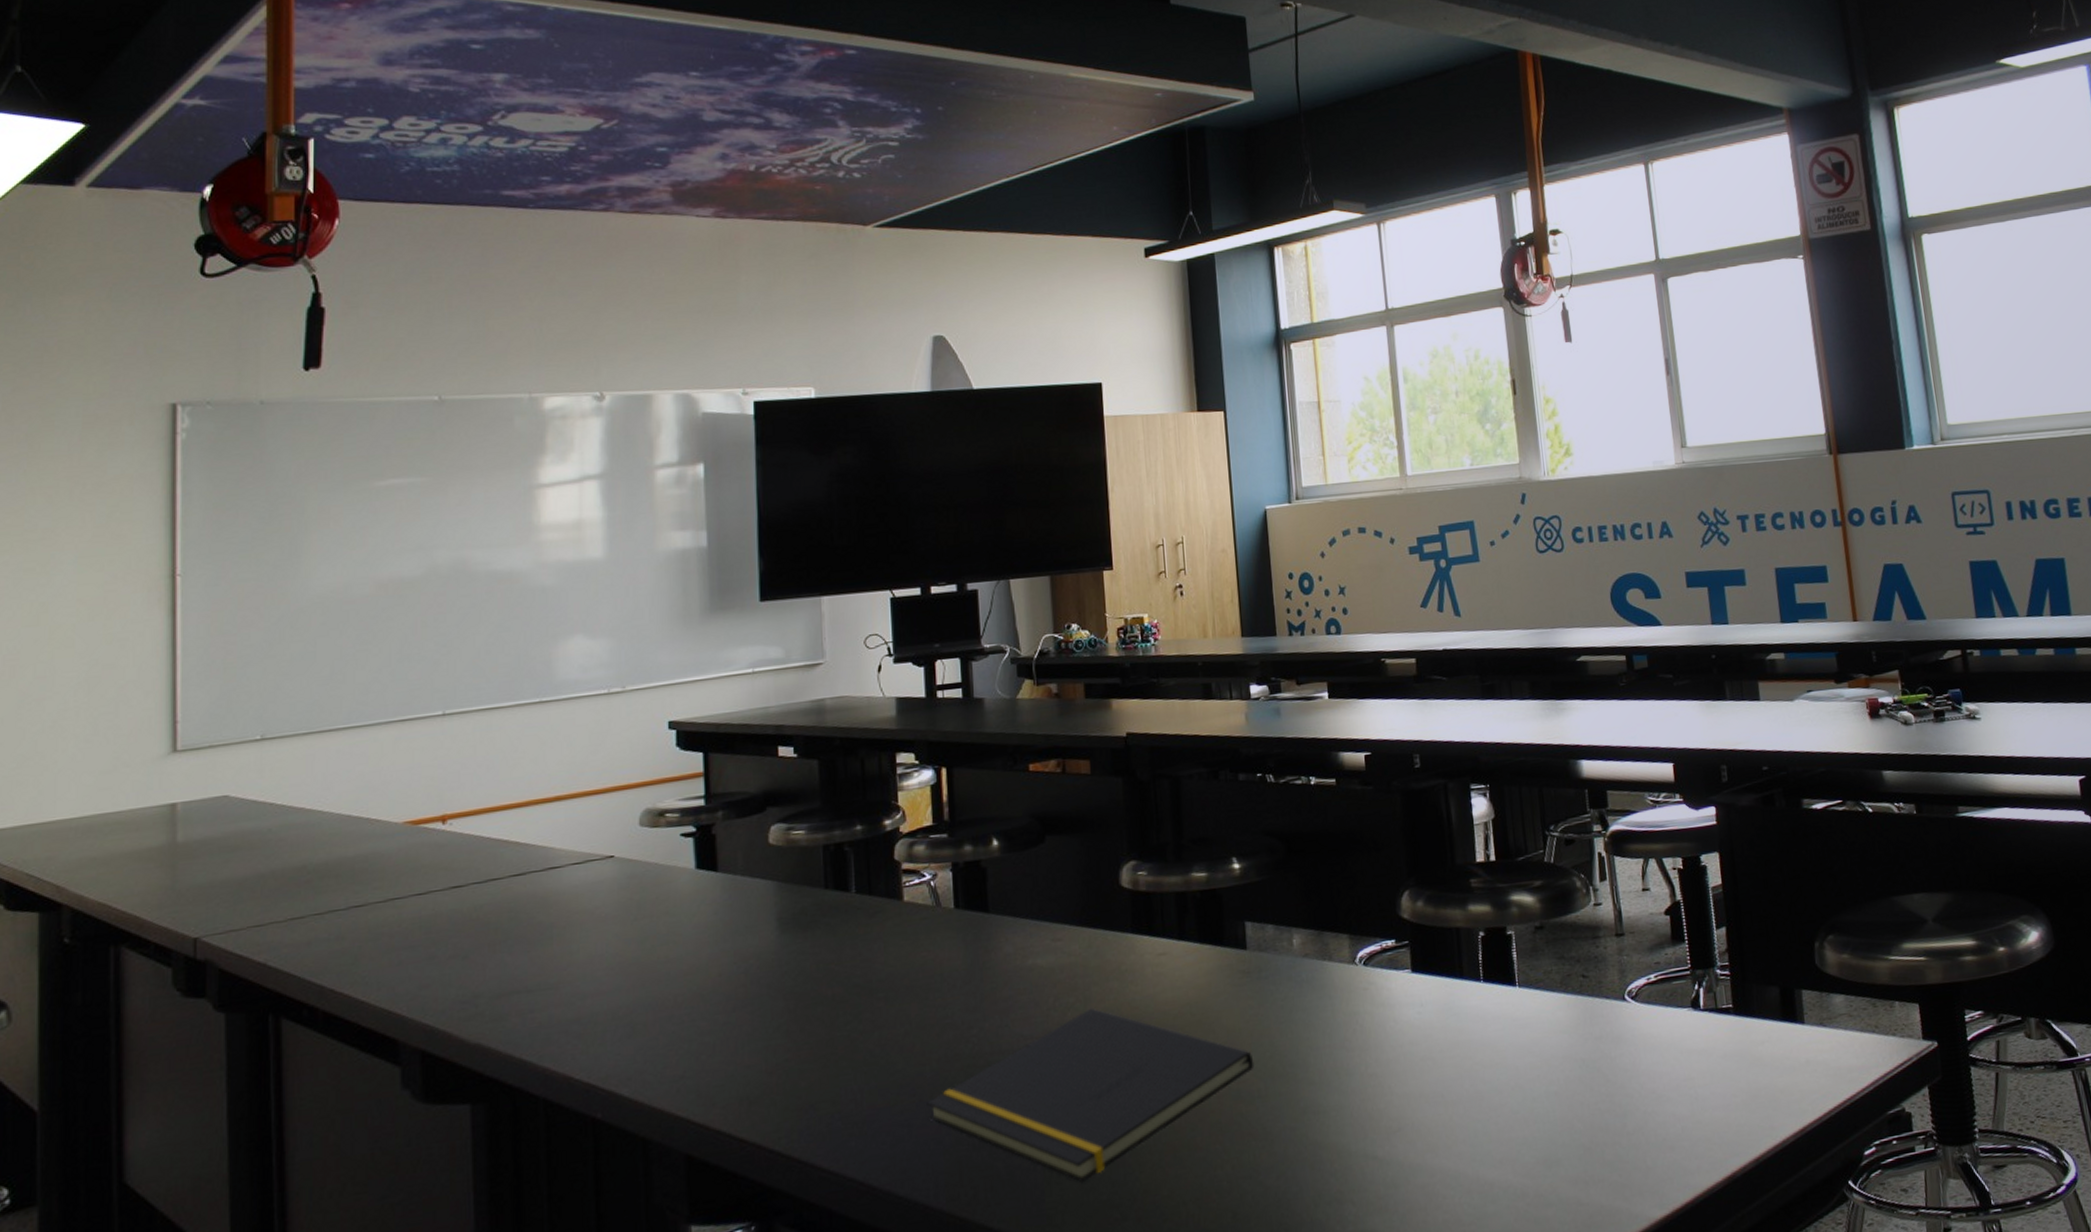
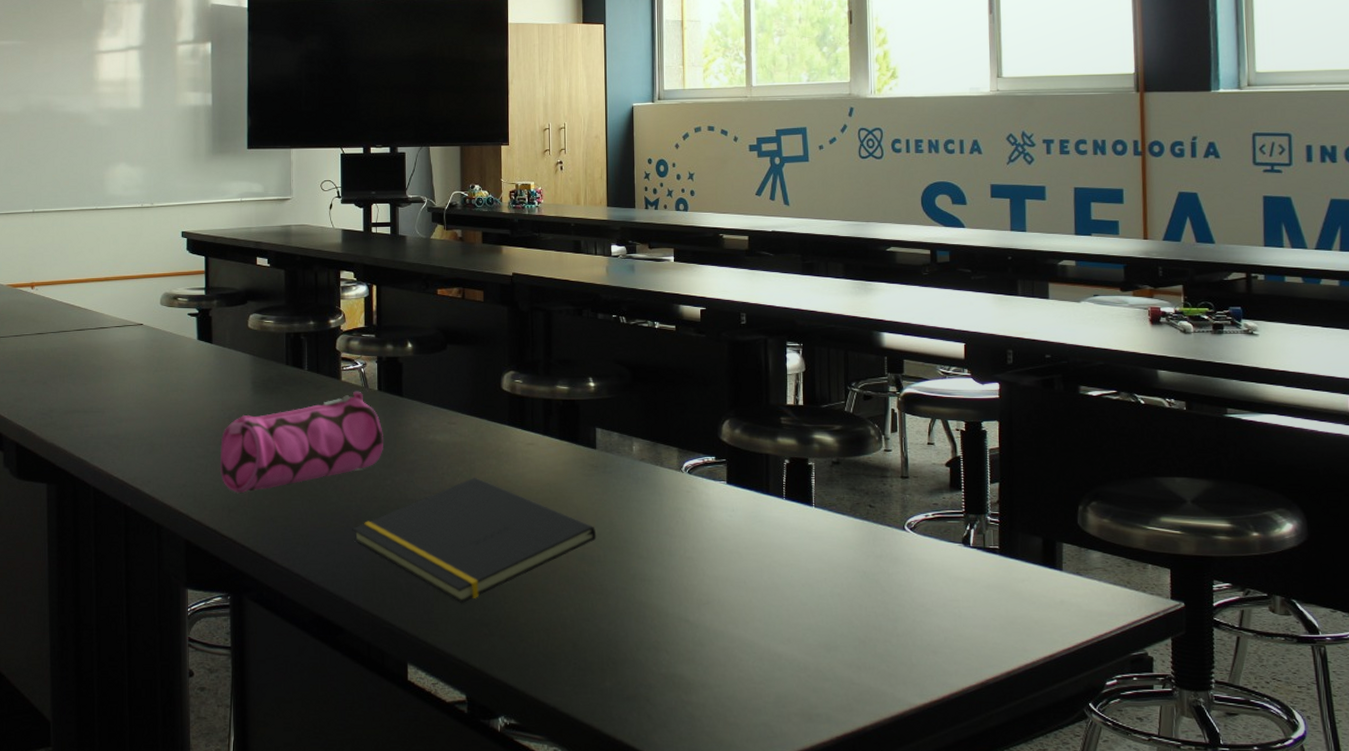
pencil case: none [733,912,966,1078] -> present [219,391,383,494]

